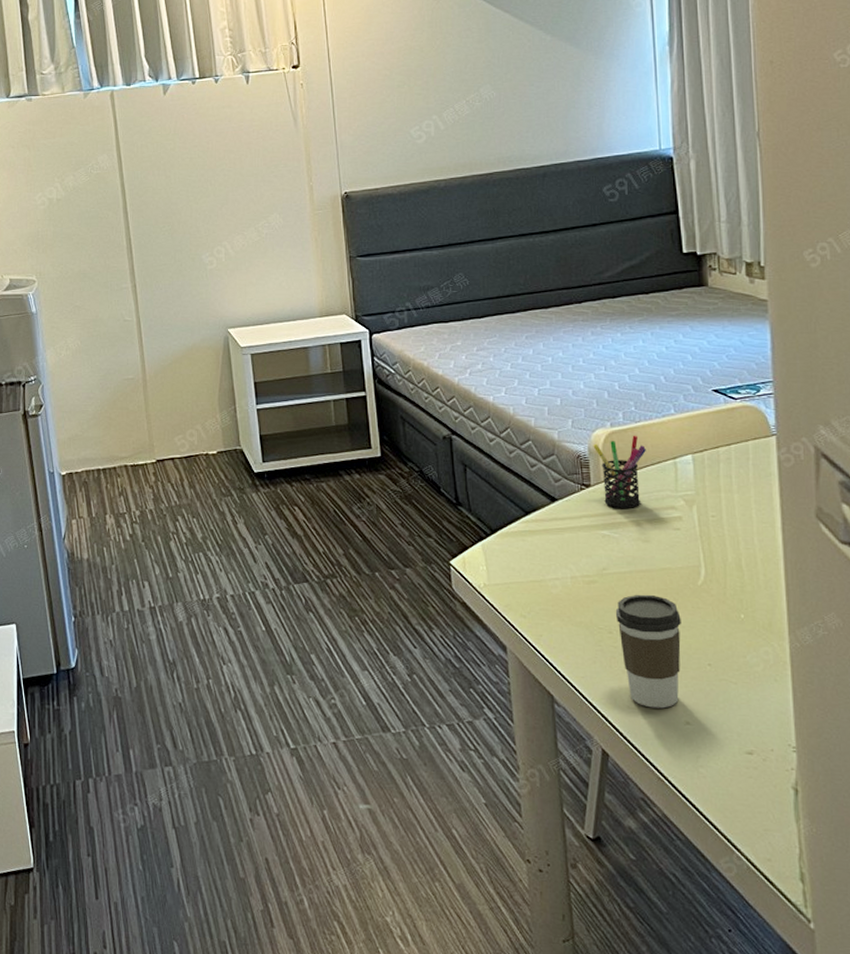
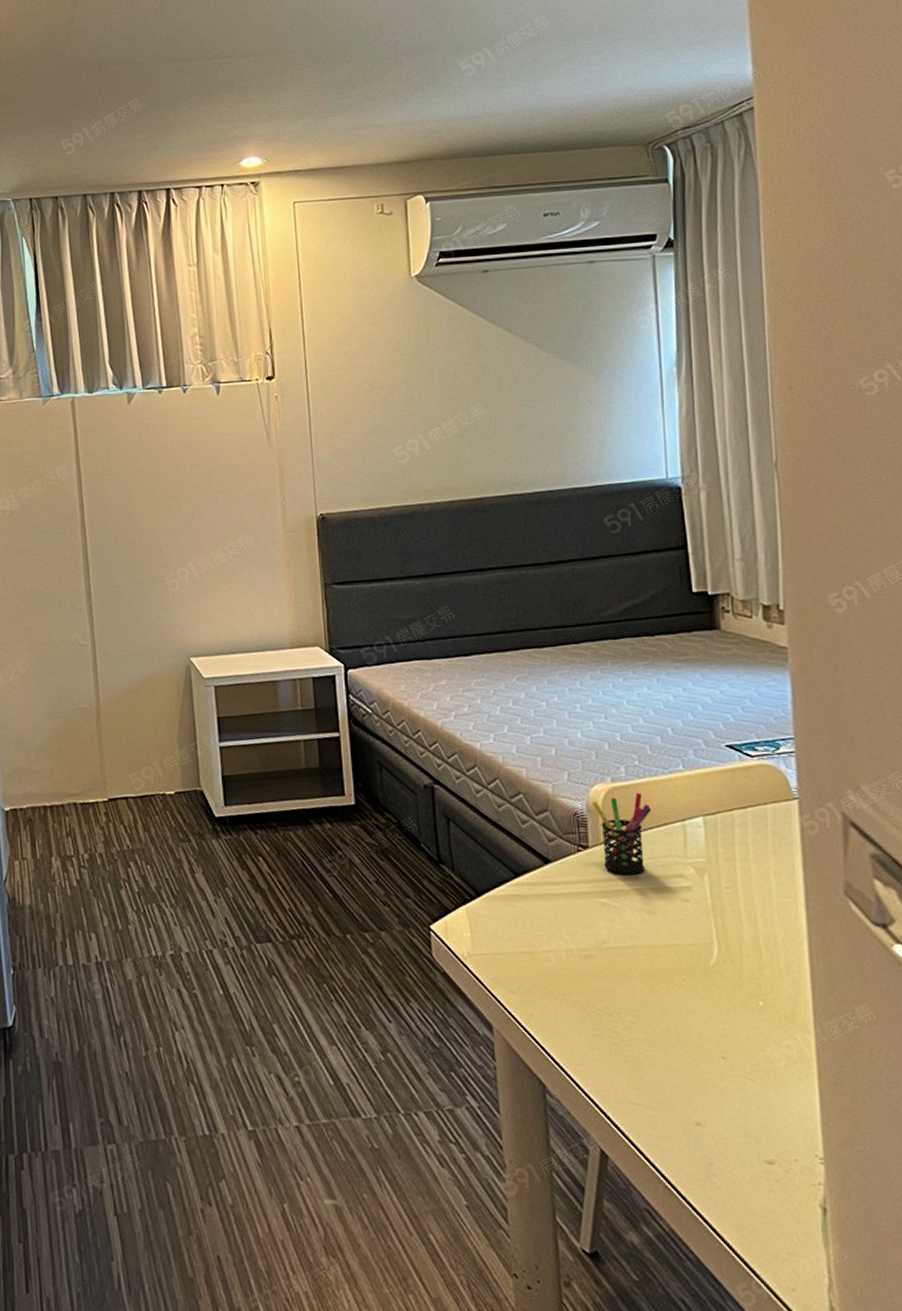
coffee cup: present [615,594,681,709] -> none [616,972,691,1106]

